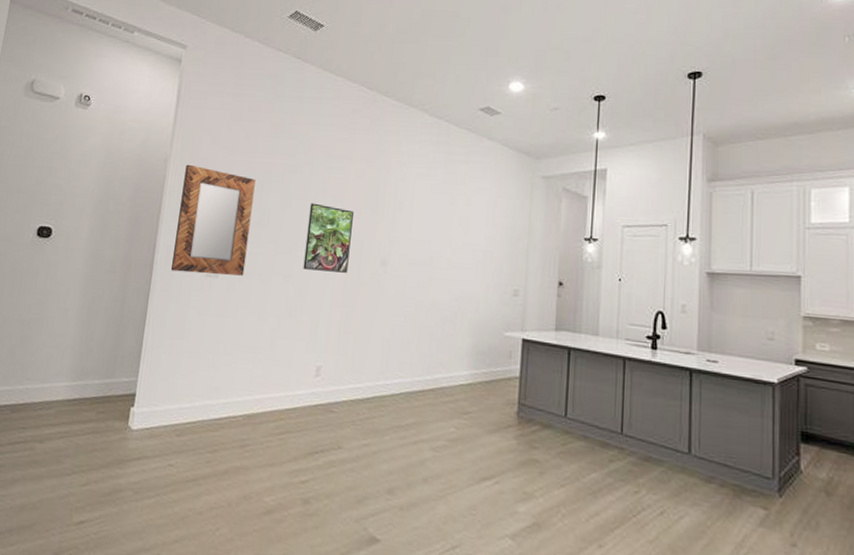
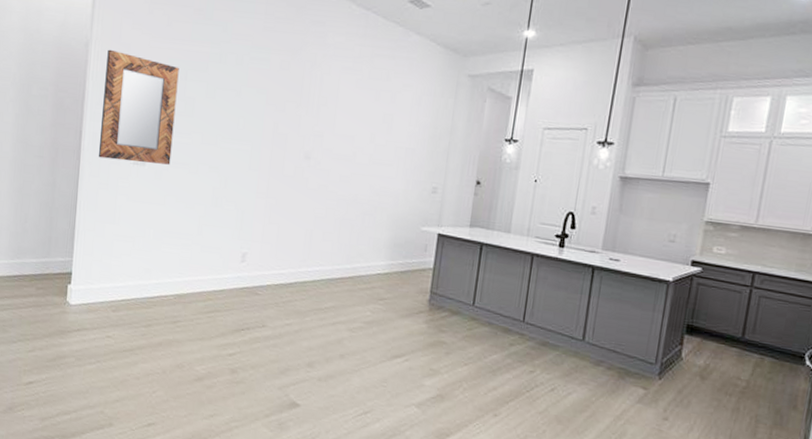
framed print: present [303,203,354,273] -> none [228,94,278,165]

